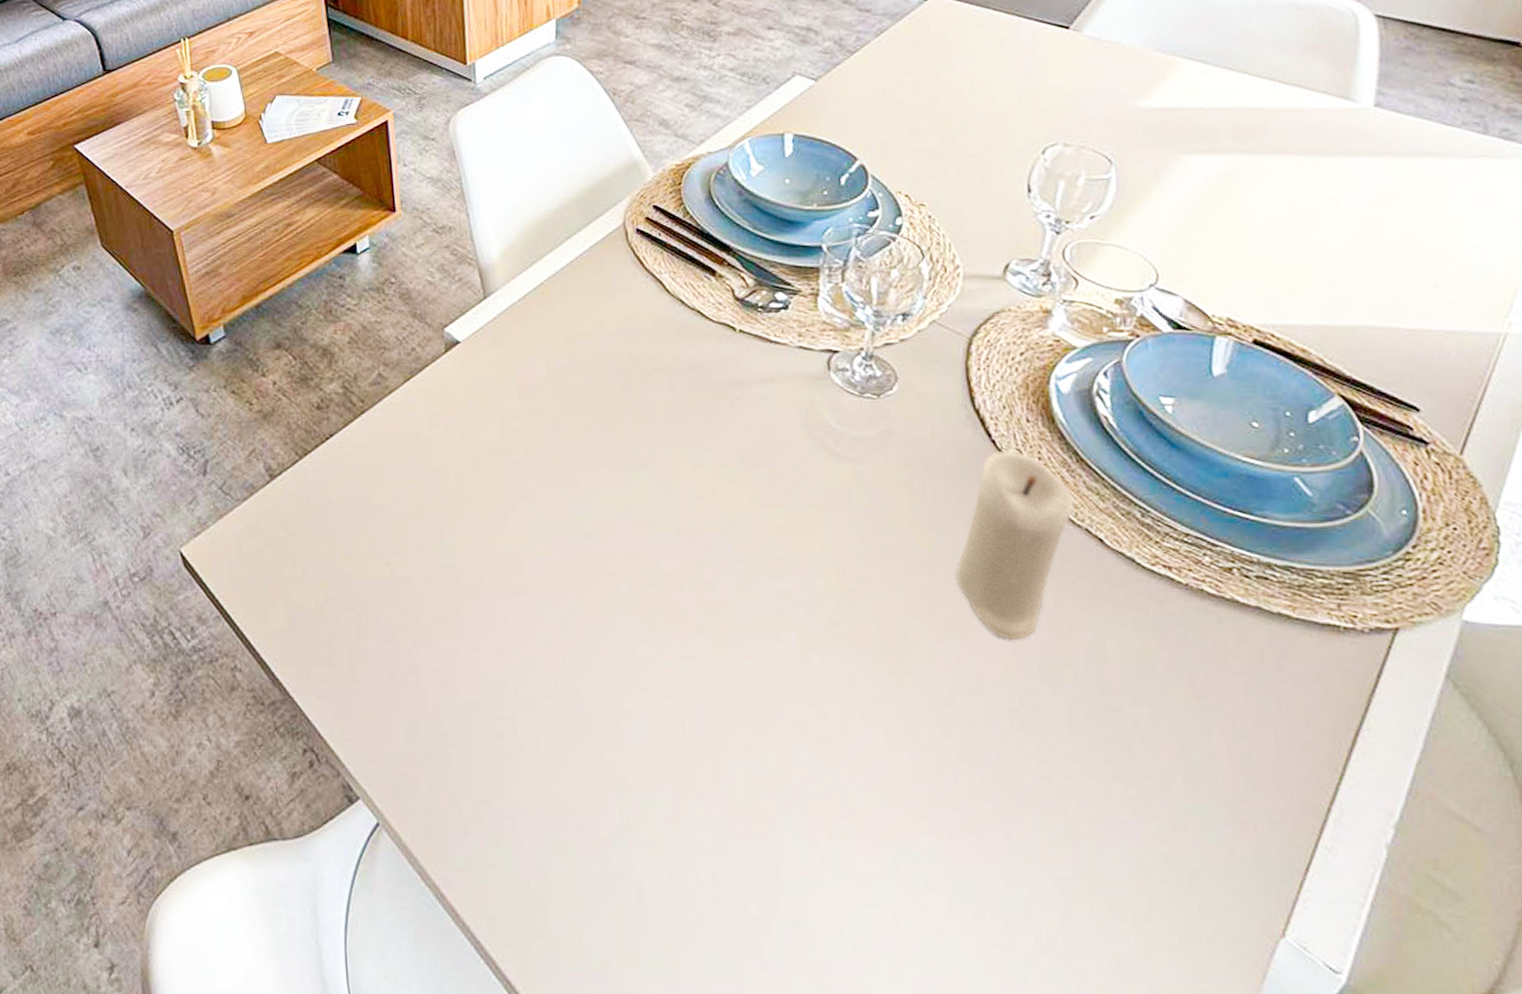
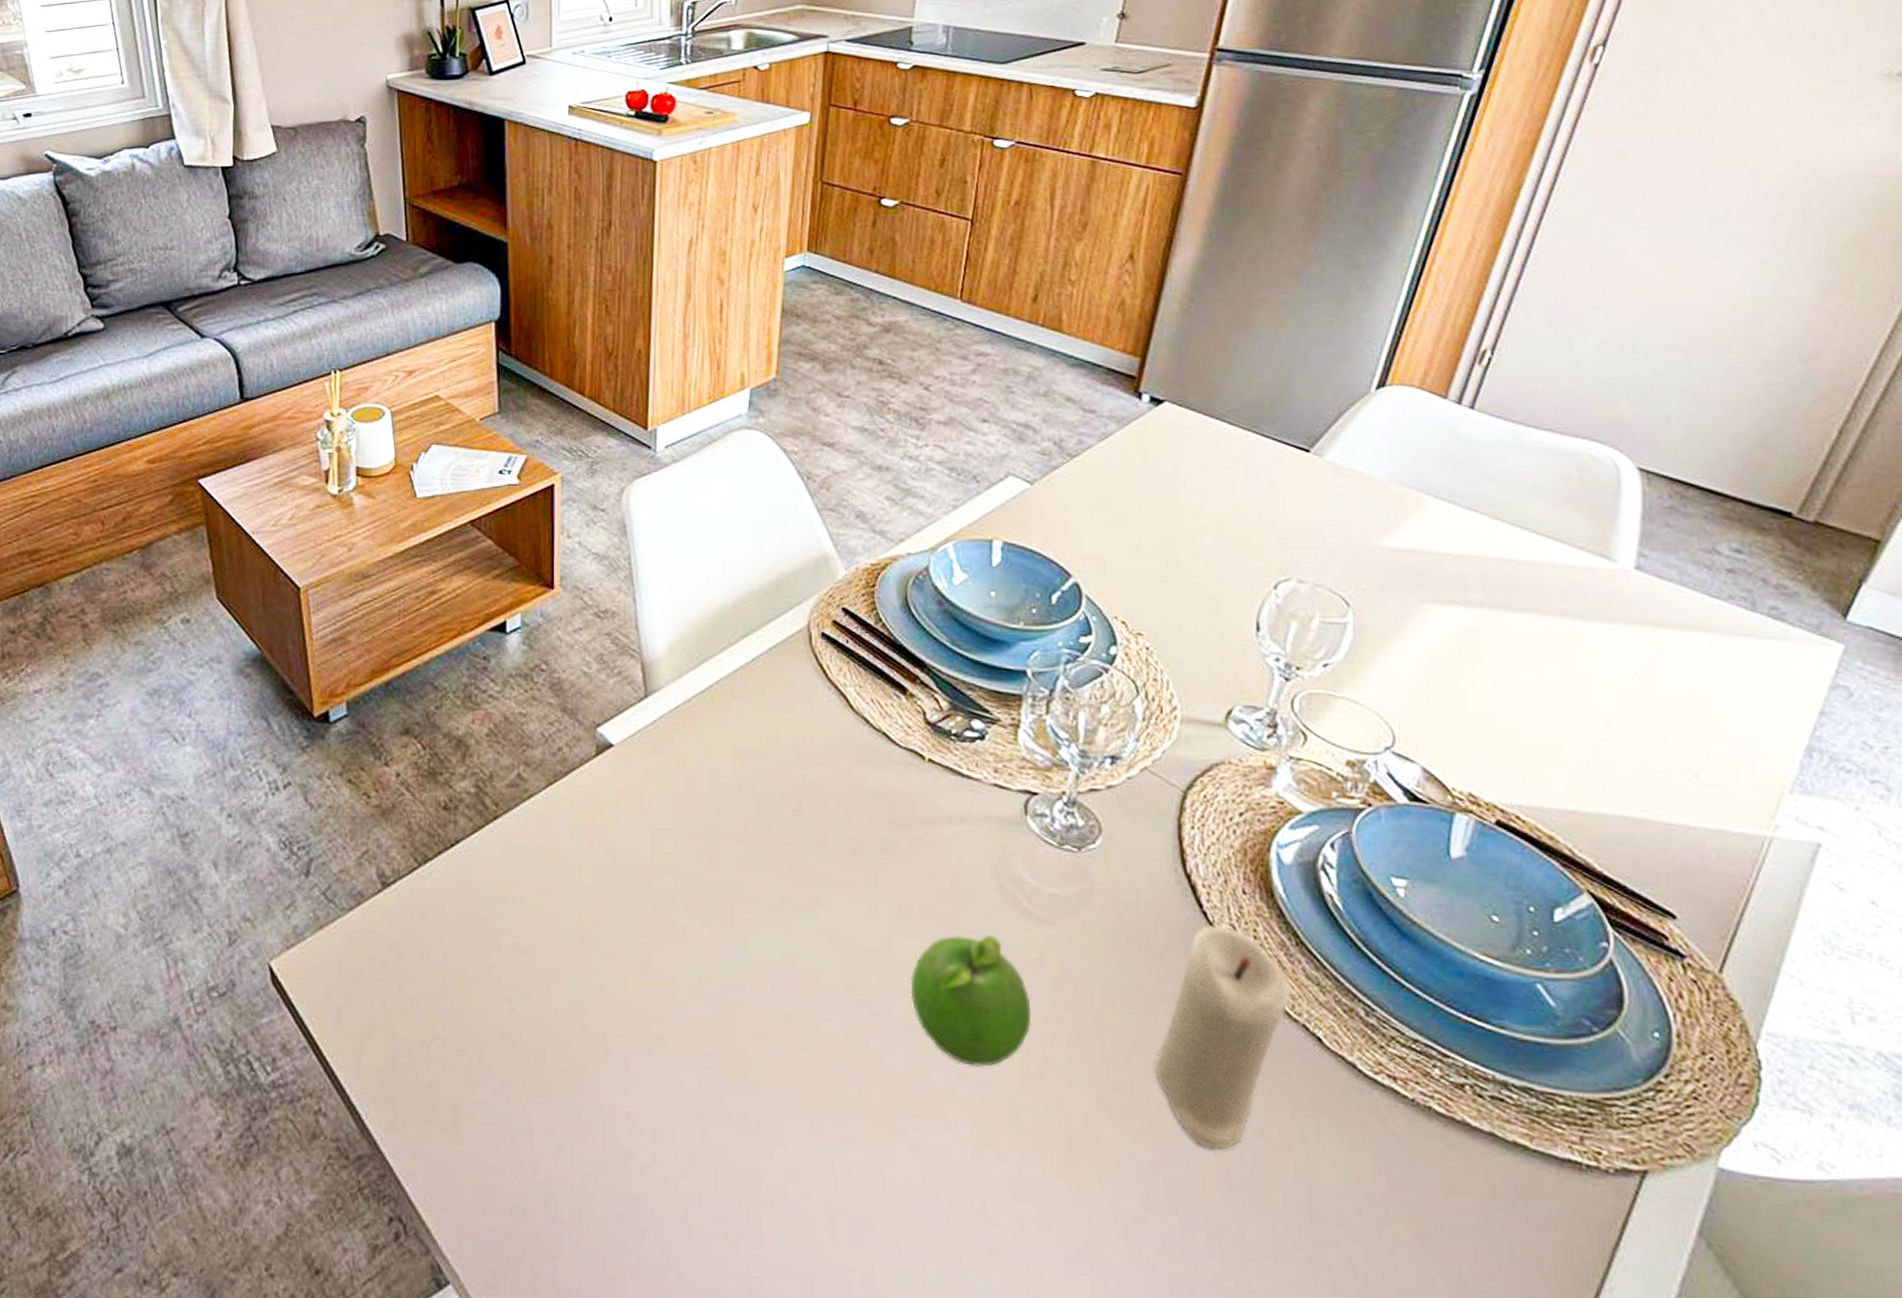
fruit: none [736,475,844,587] -> present [910,935,1031,1067]

